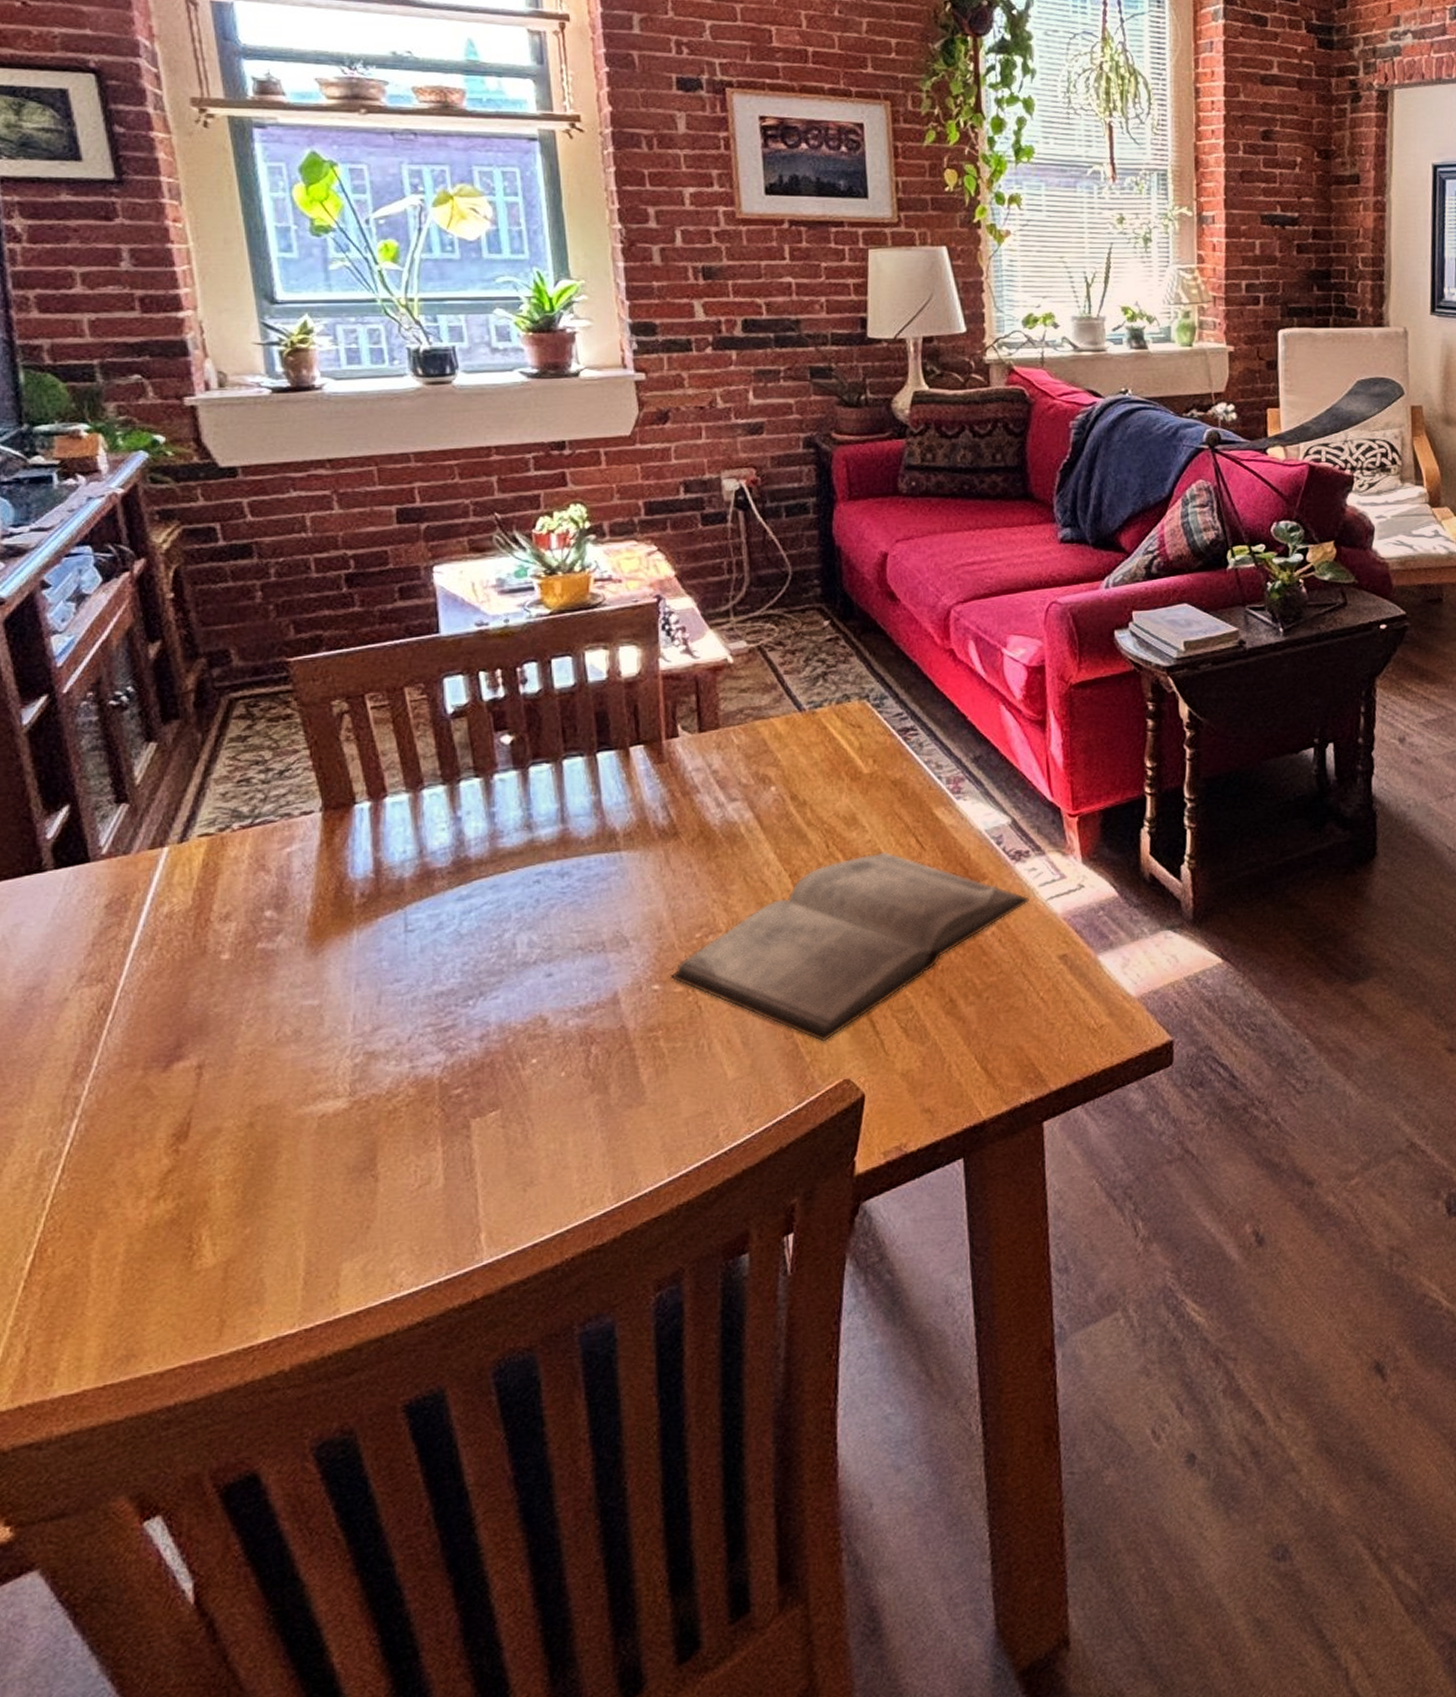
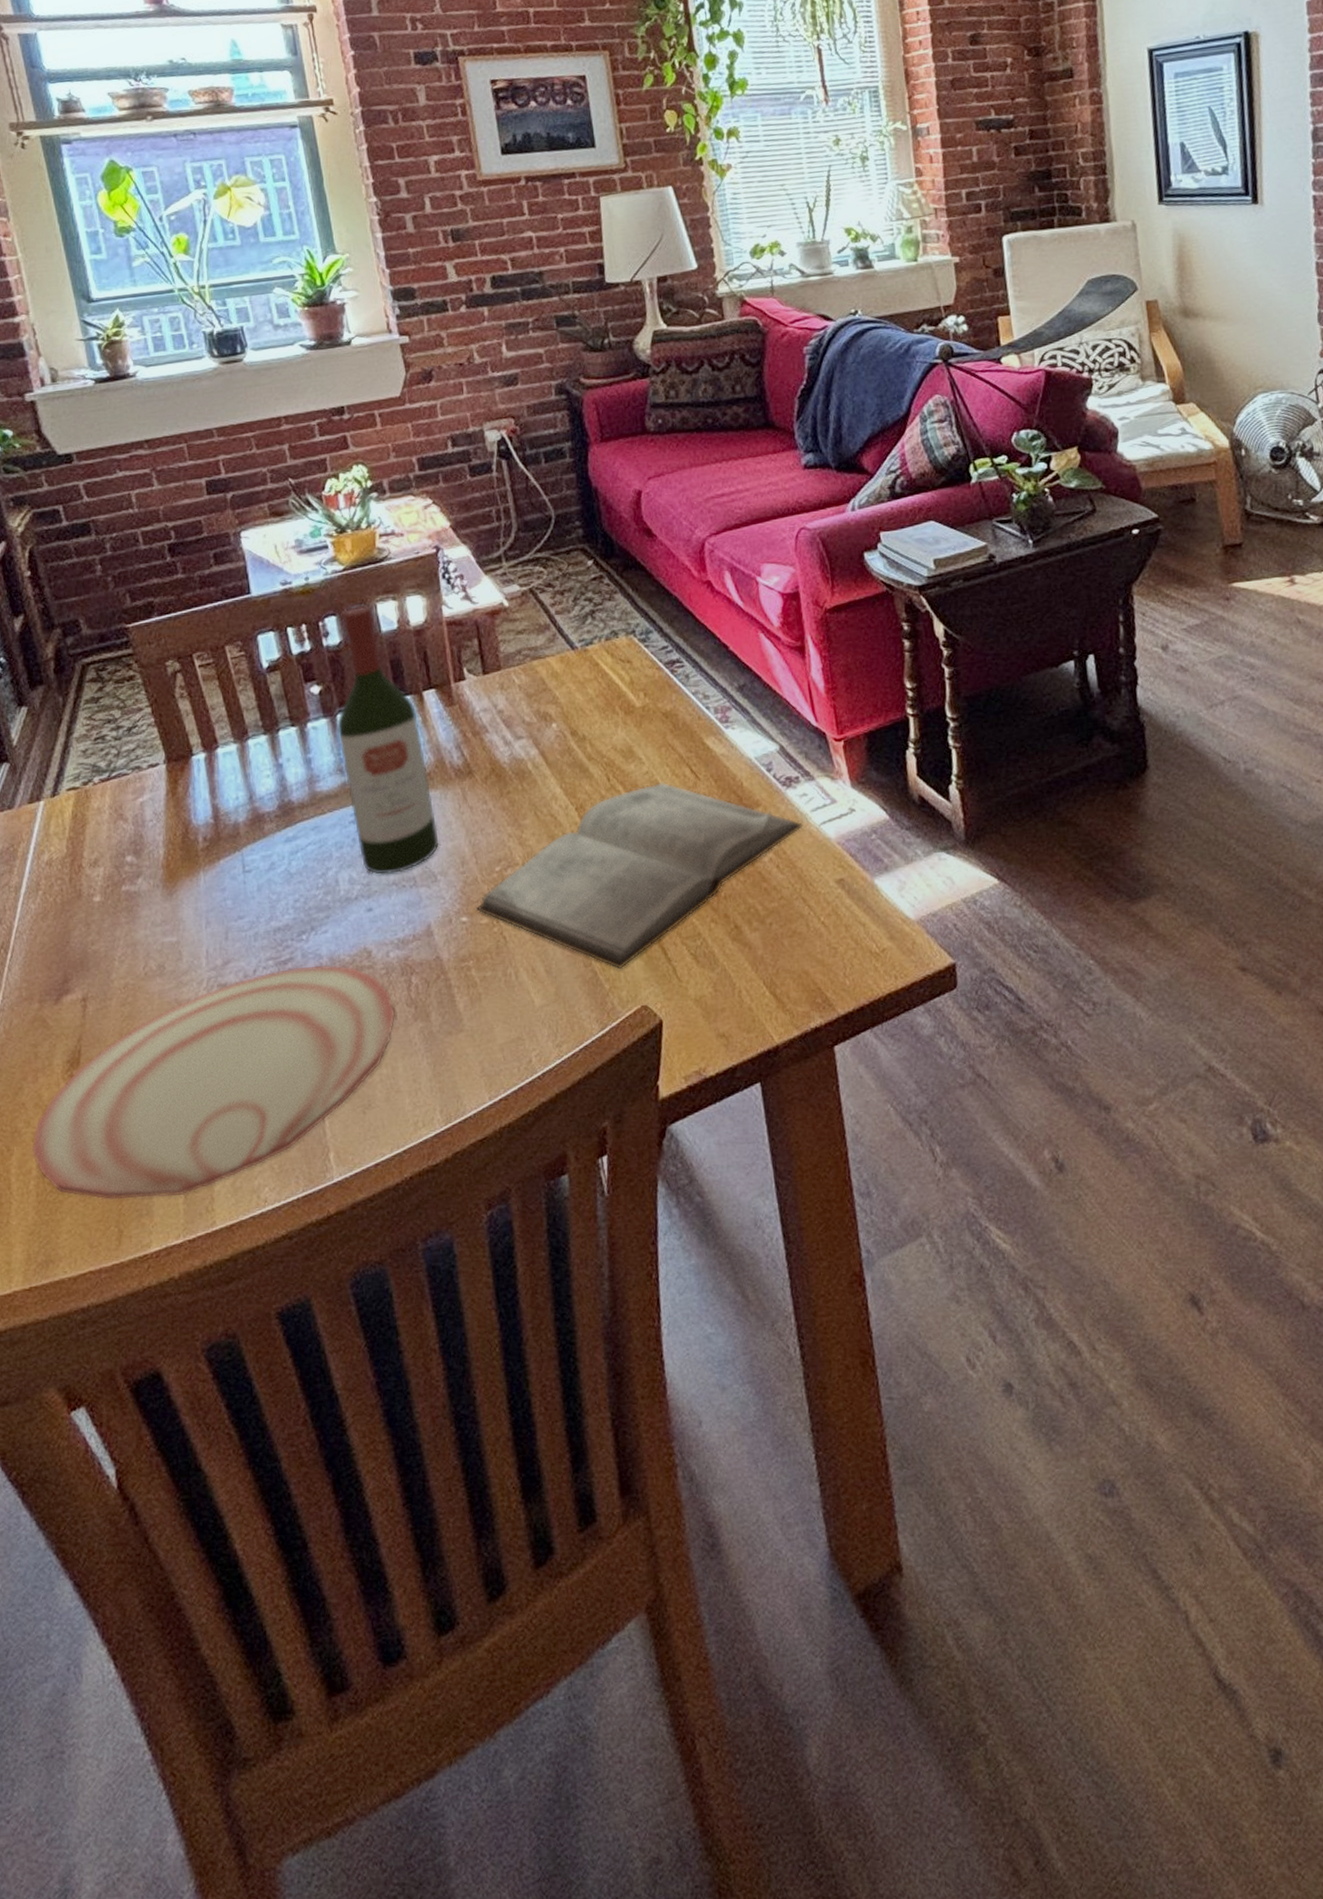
plate: none [119,1032,570,1287] -> present [32,964,396,1200]
wine bottle: none [529,652,635,938] -> present [337,604,439,874]

